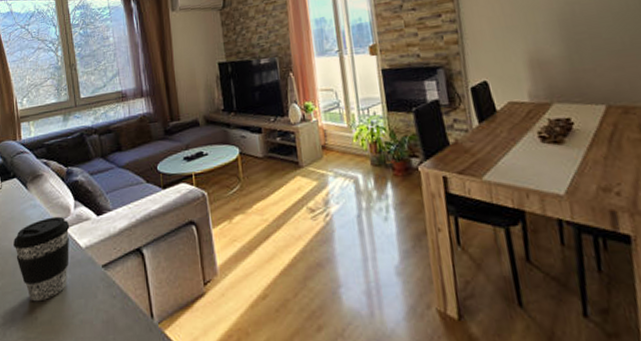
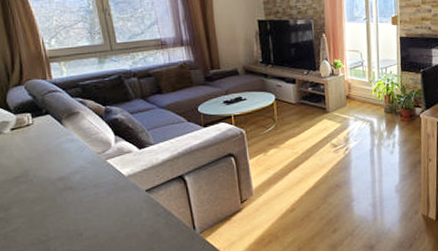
coffee cup: present [14,216,70,302] -> none [51,149,112,222]

